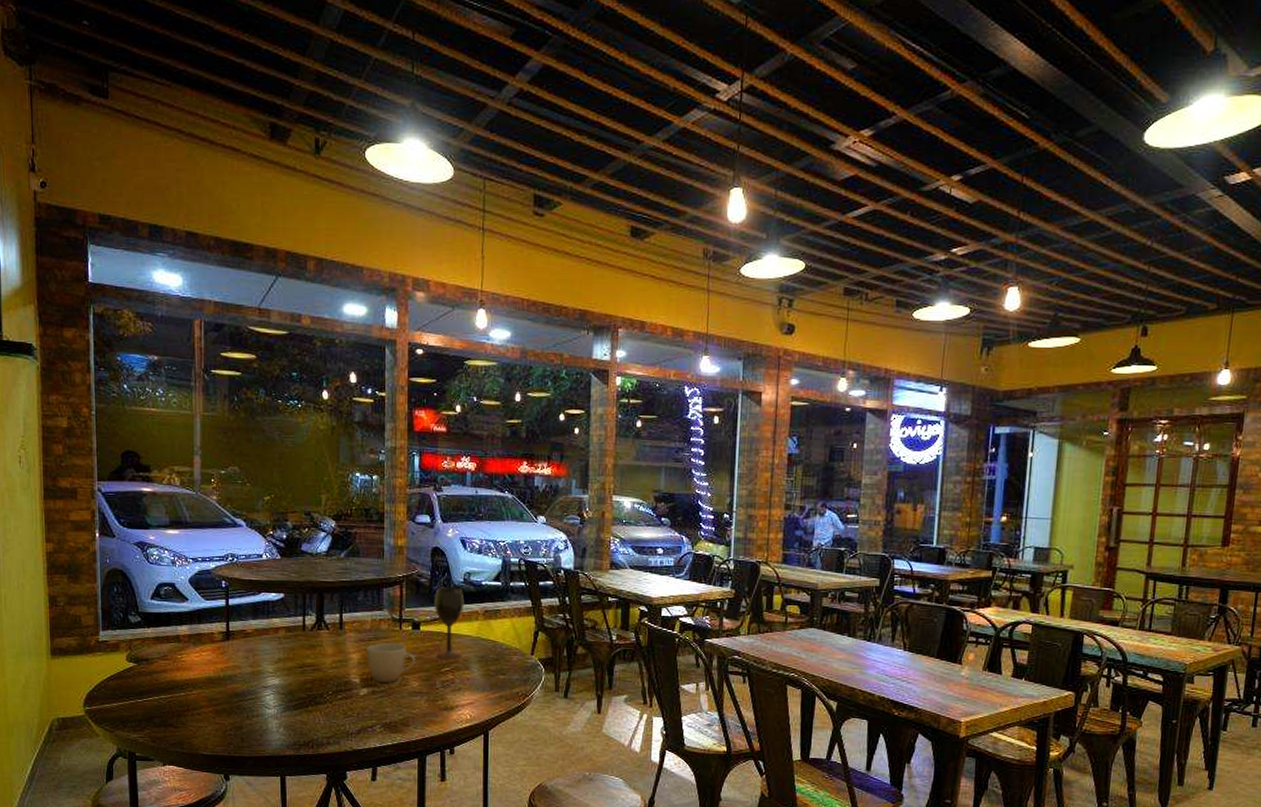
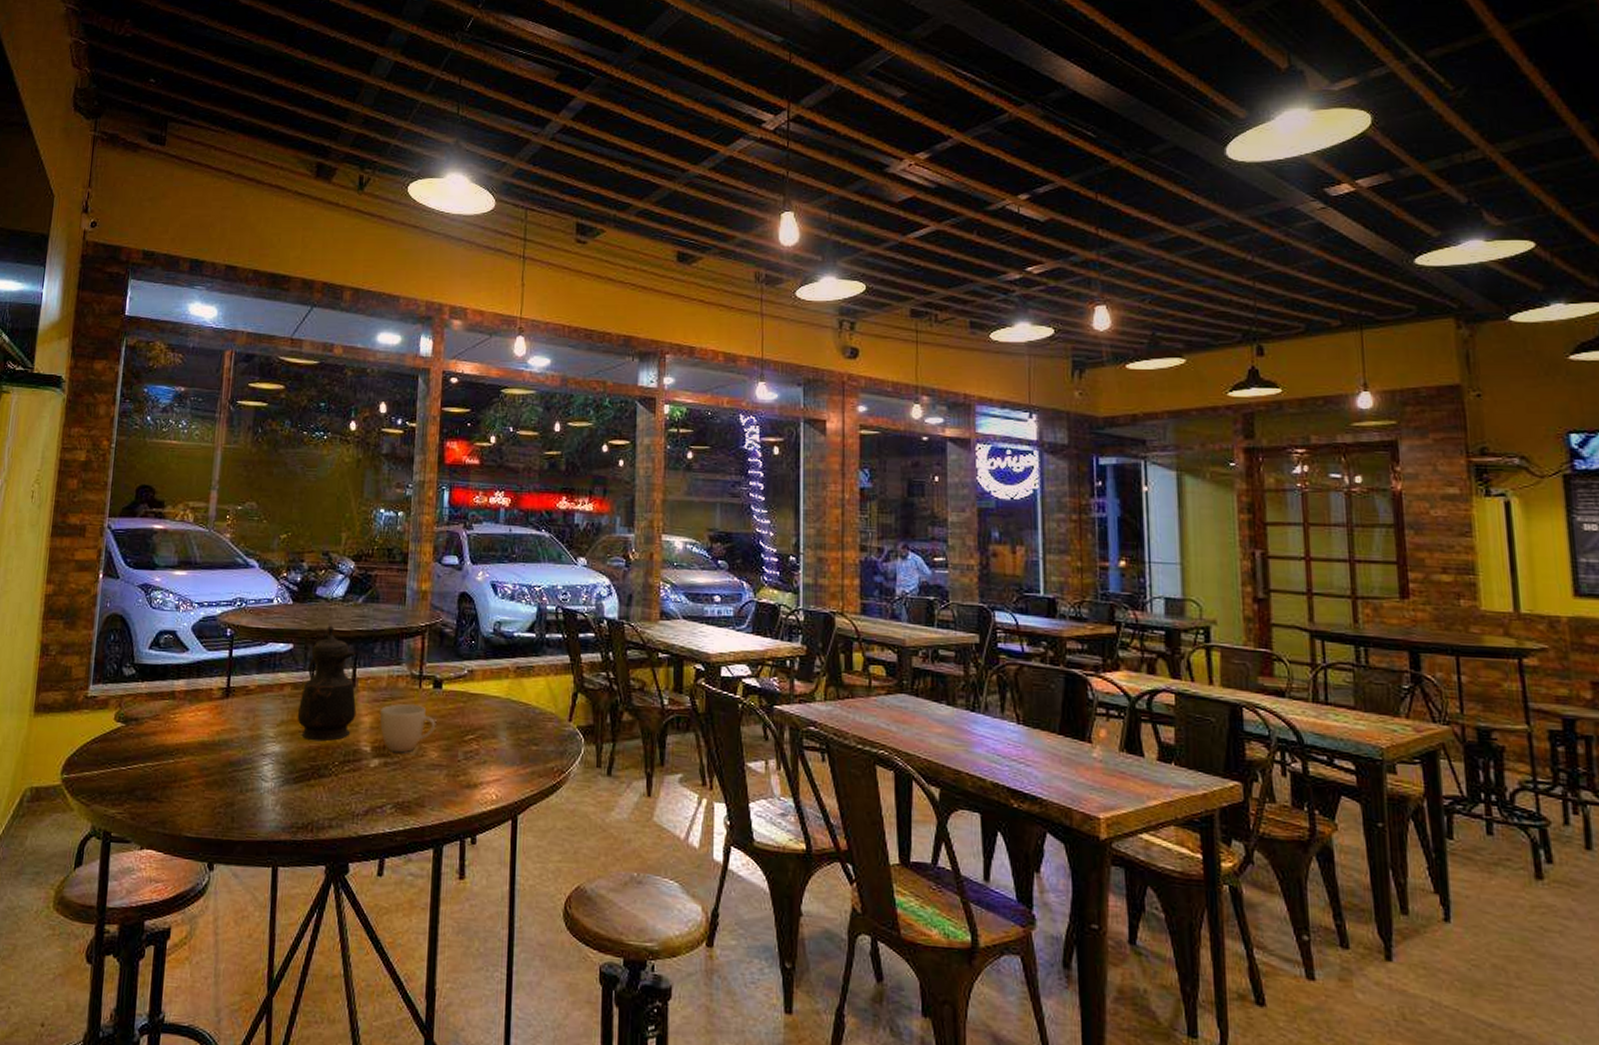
coffeepot: none [292,577,345,674] -> present [297,625,357,741]
wine glass: present [434,586,465,661] -> none [458,637,494,727]

